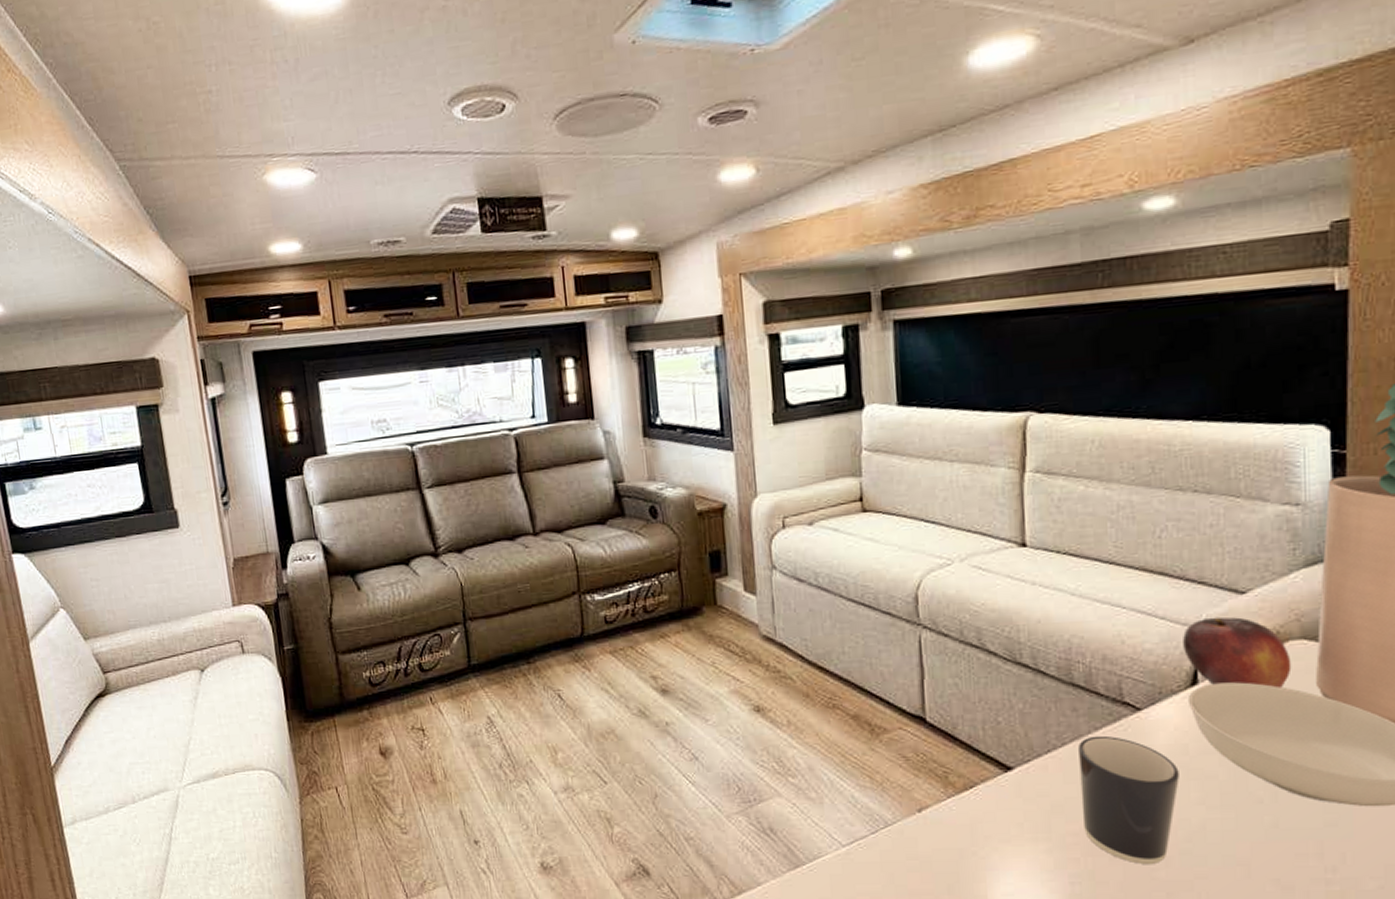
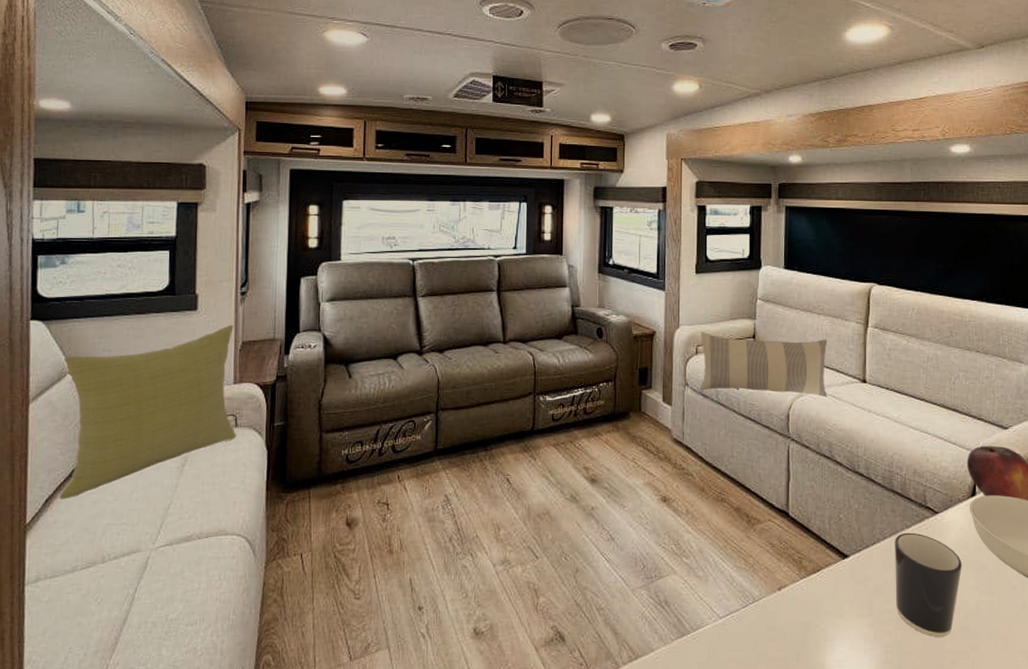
pillow: none [53,539,245,740] -> present [59,324,236,500]
pillow: none [787,494,972,574] -> present [700,332,828,398]

